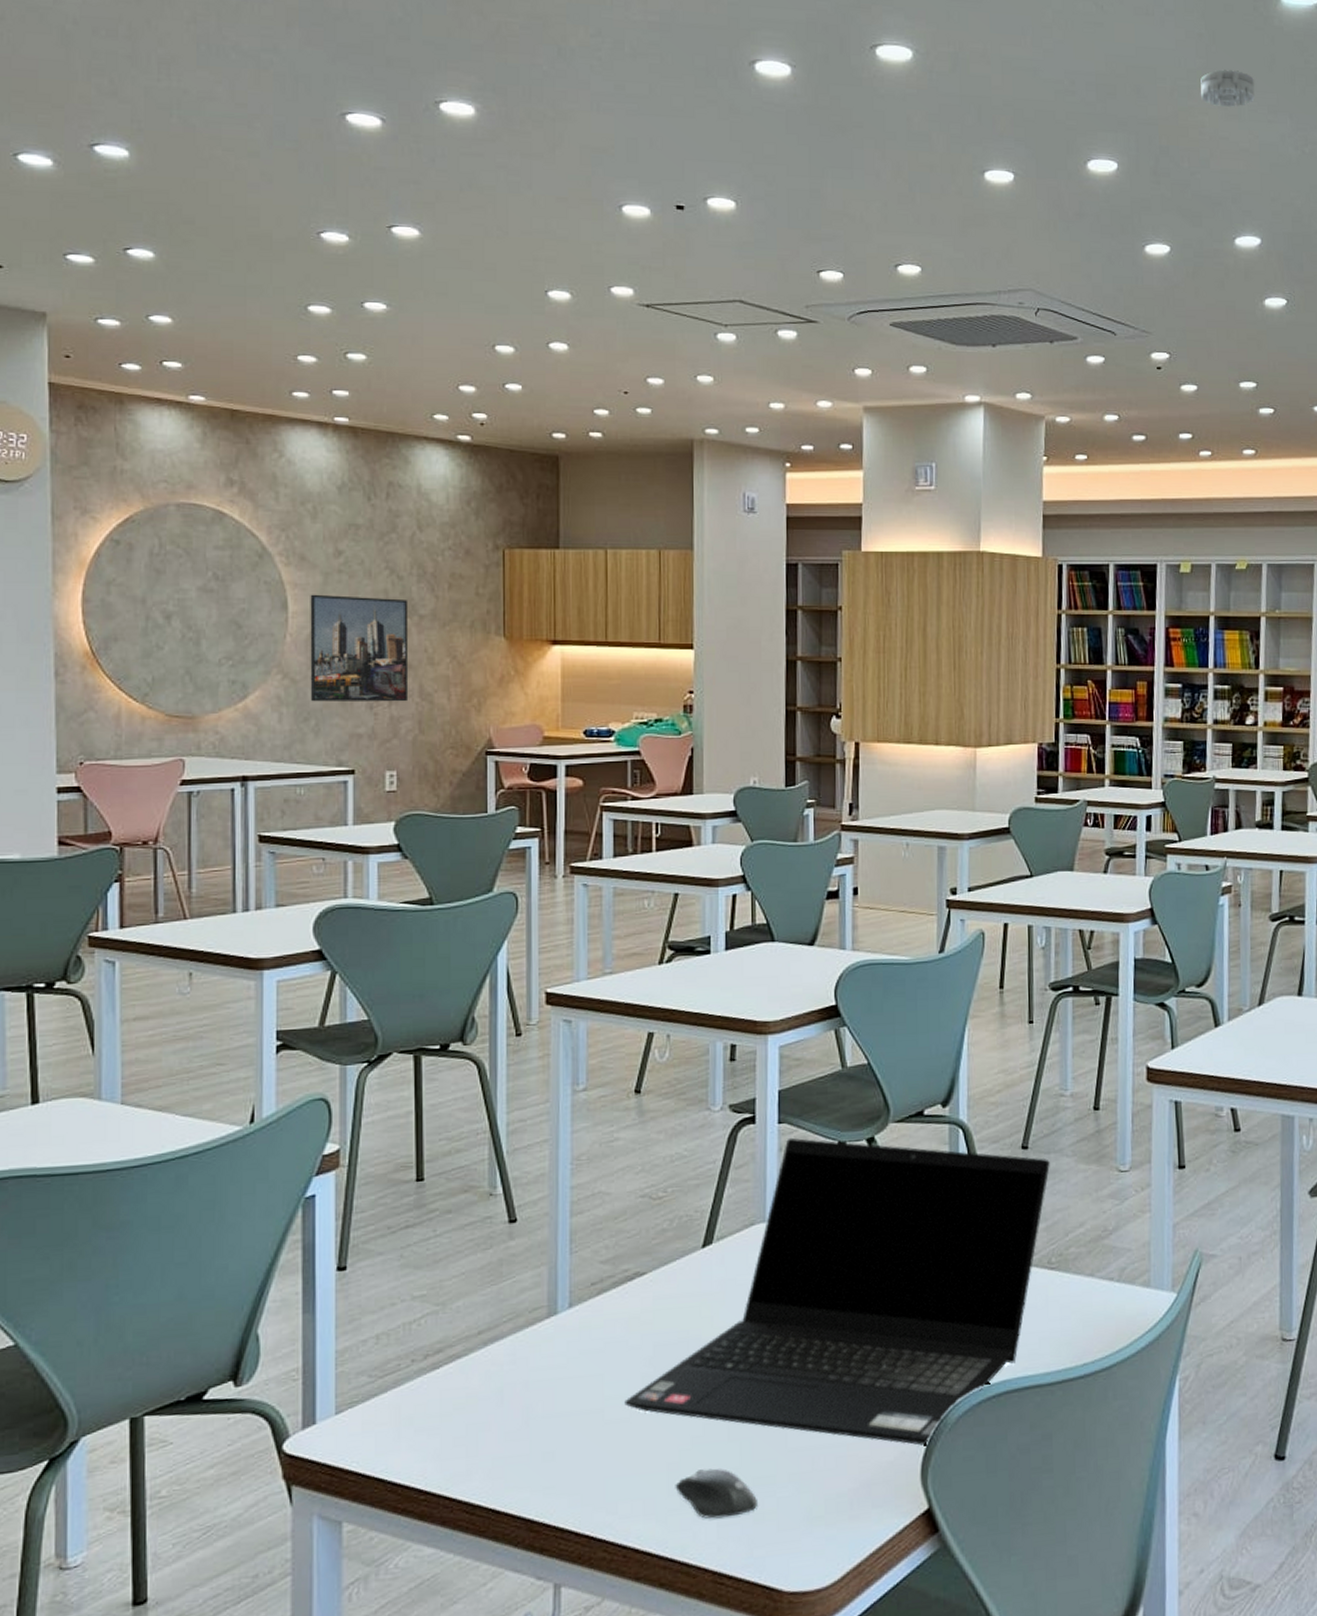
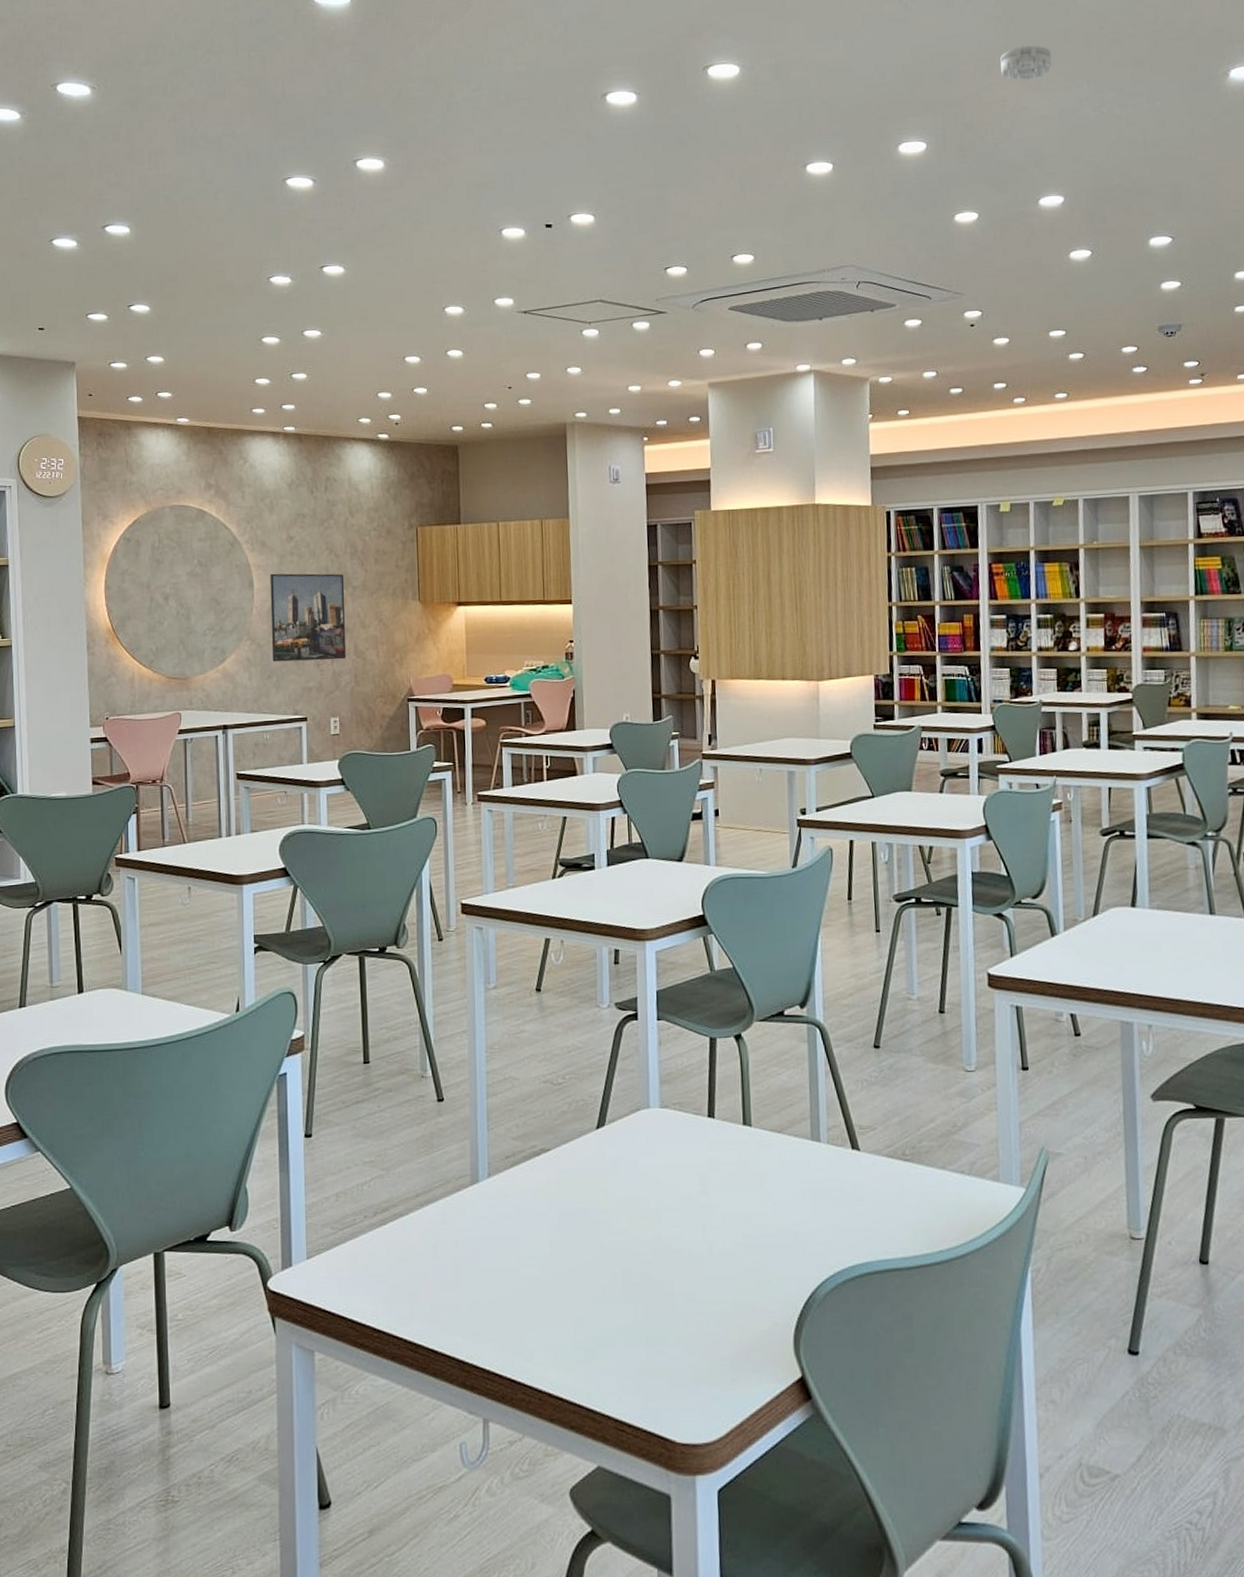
laptop computer: present [624,1138,1050,1445] -> none [536,1034,901,1318]
computer mouse: present [675,1468,757,1519] -> none [580,1326,651,1372]

